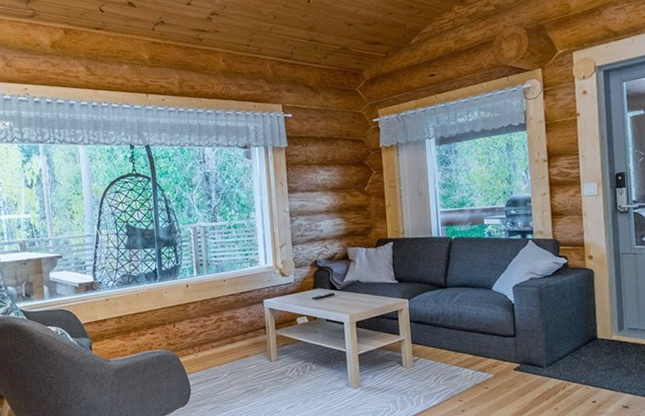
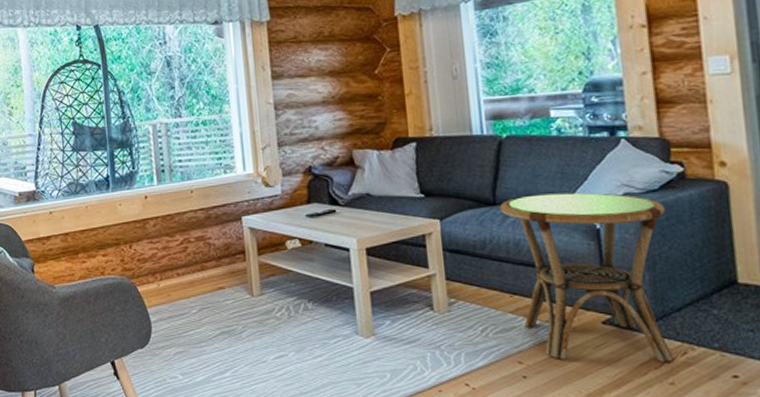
side table: none [449,278,557,397] -> present [499,192,674,362]

